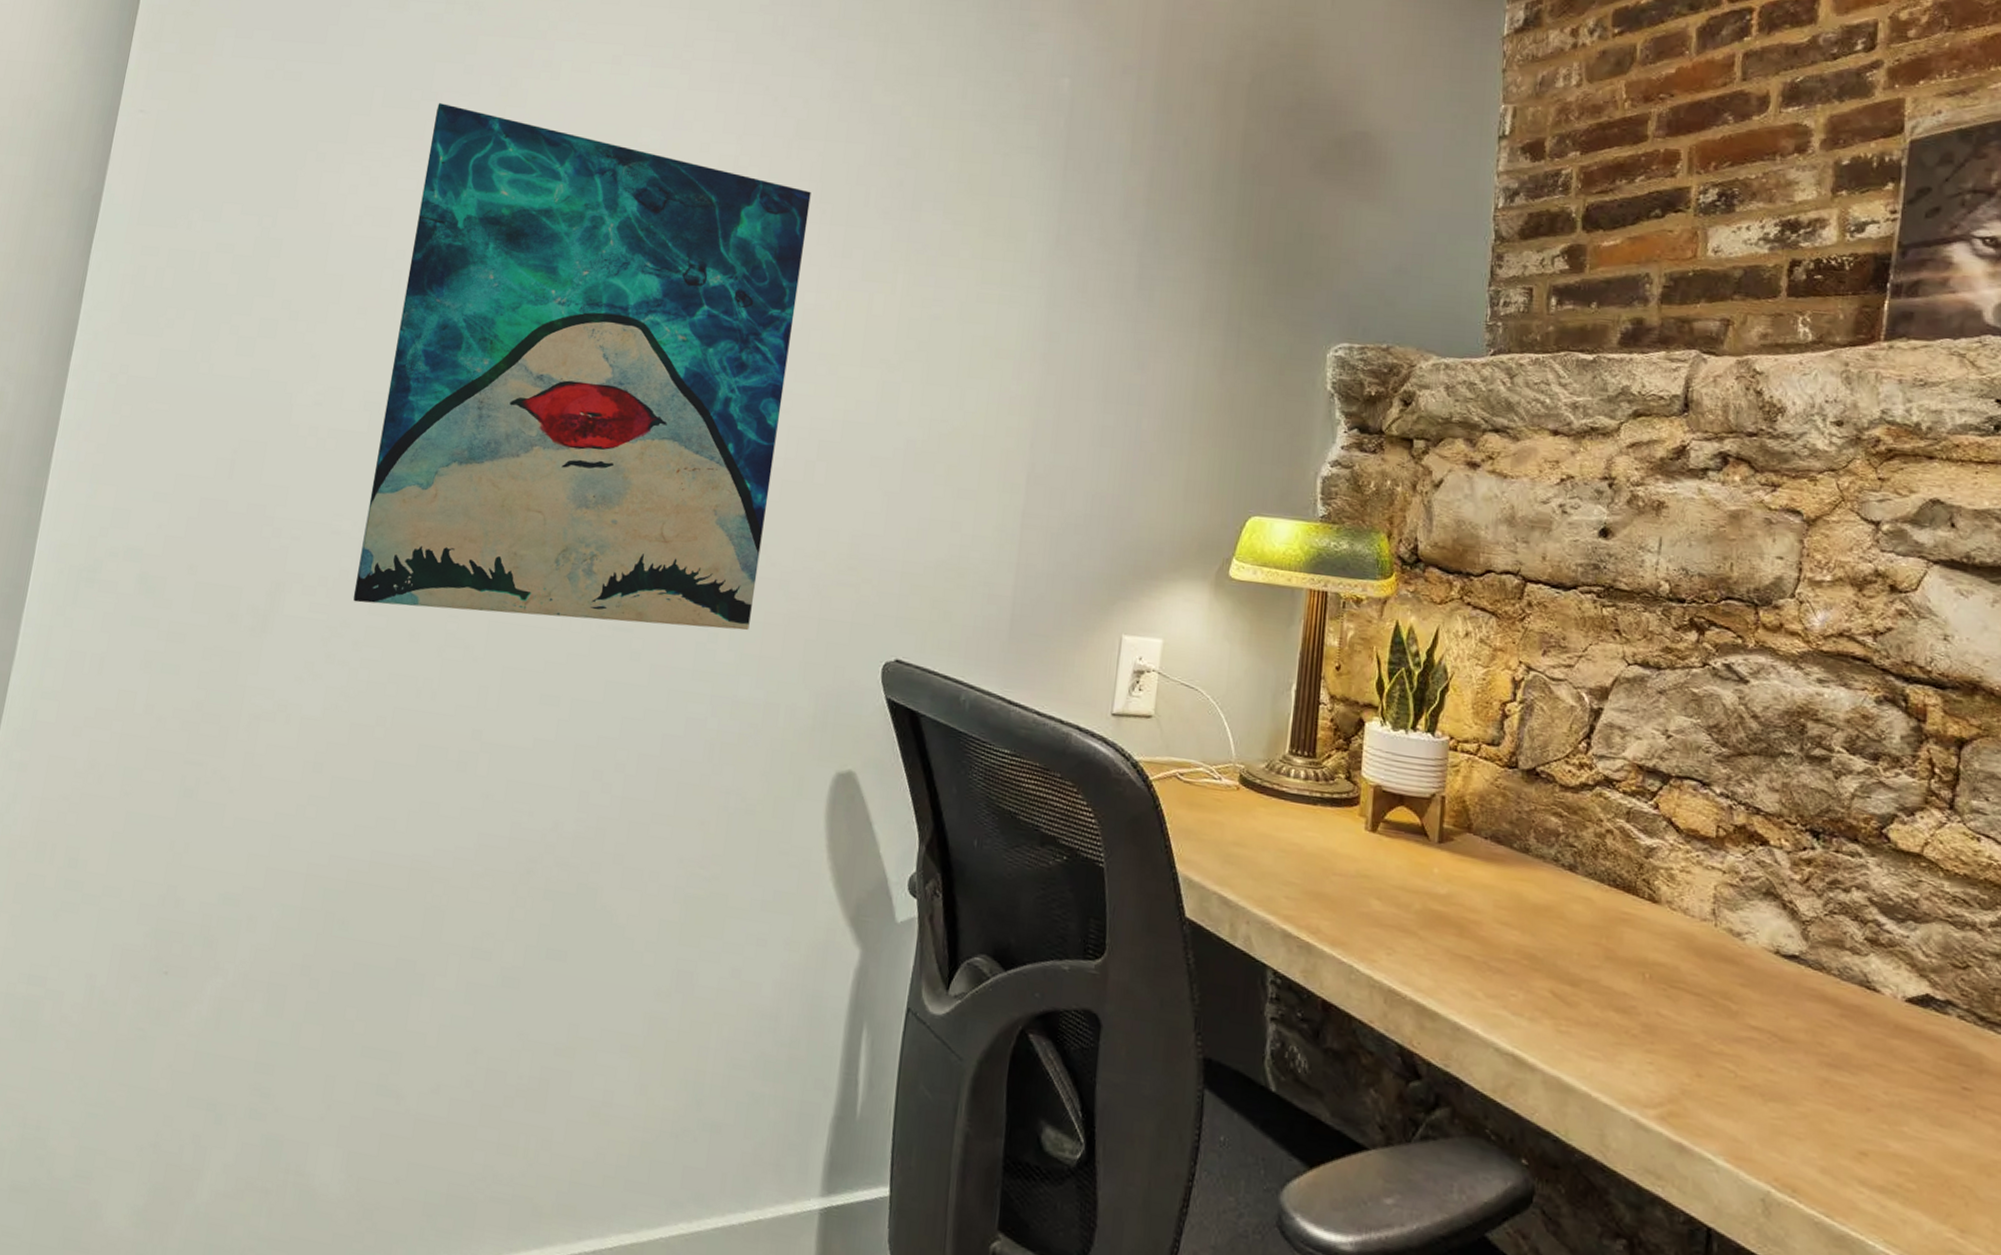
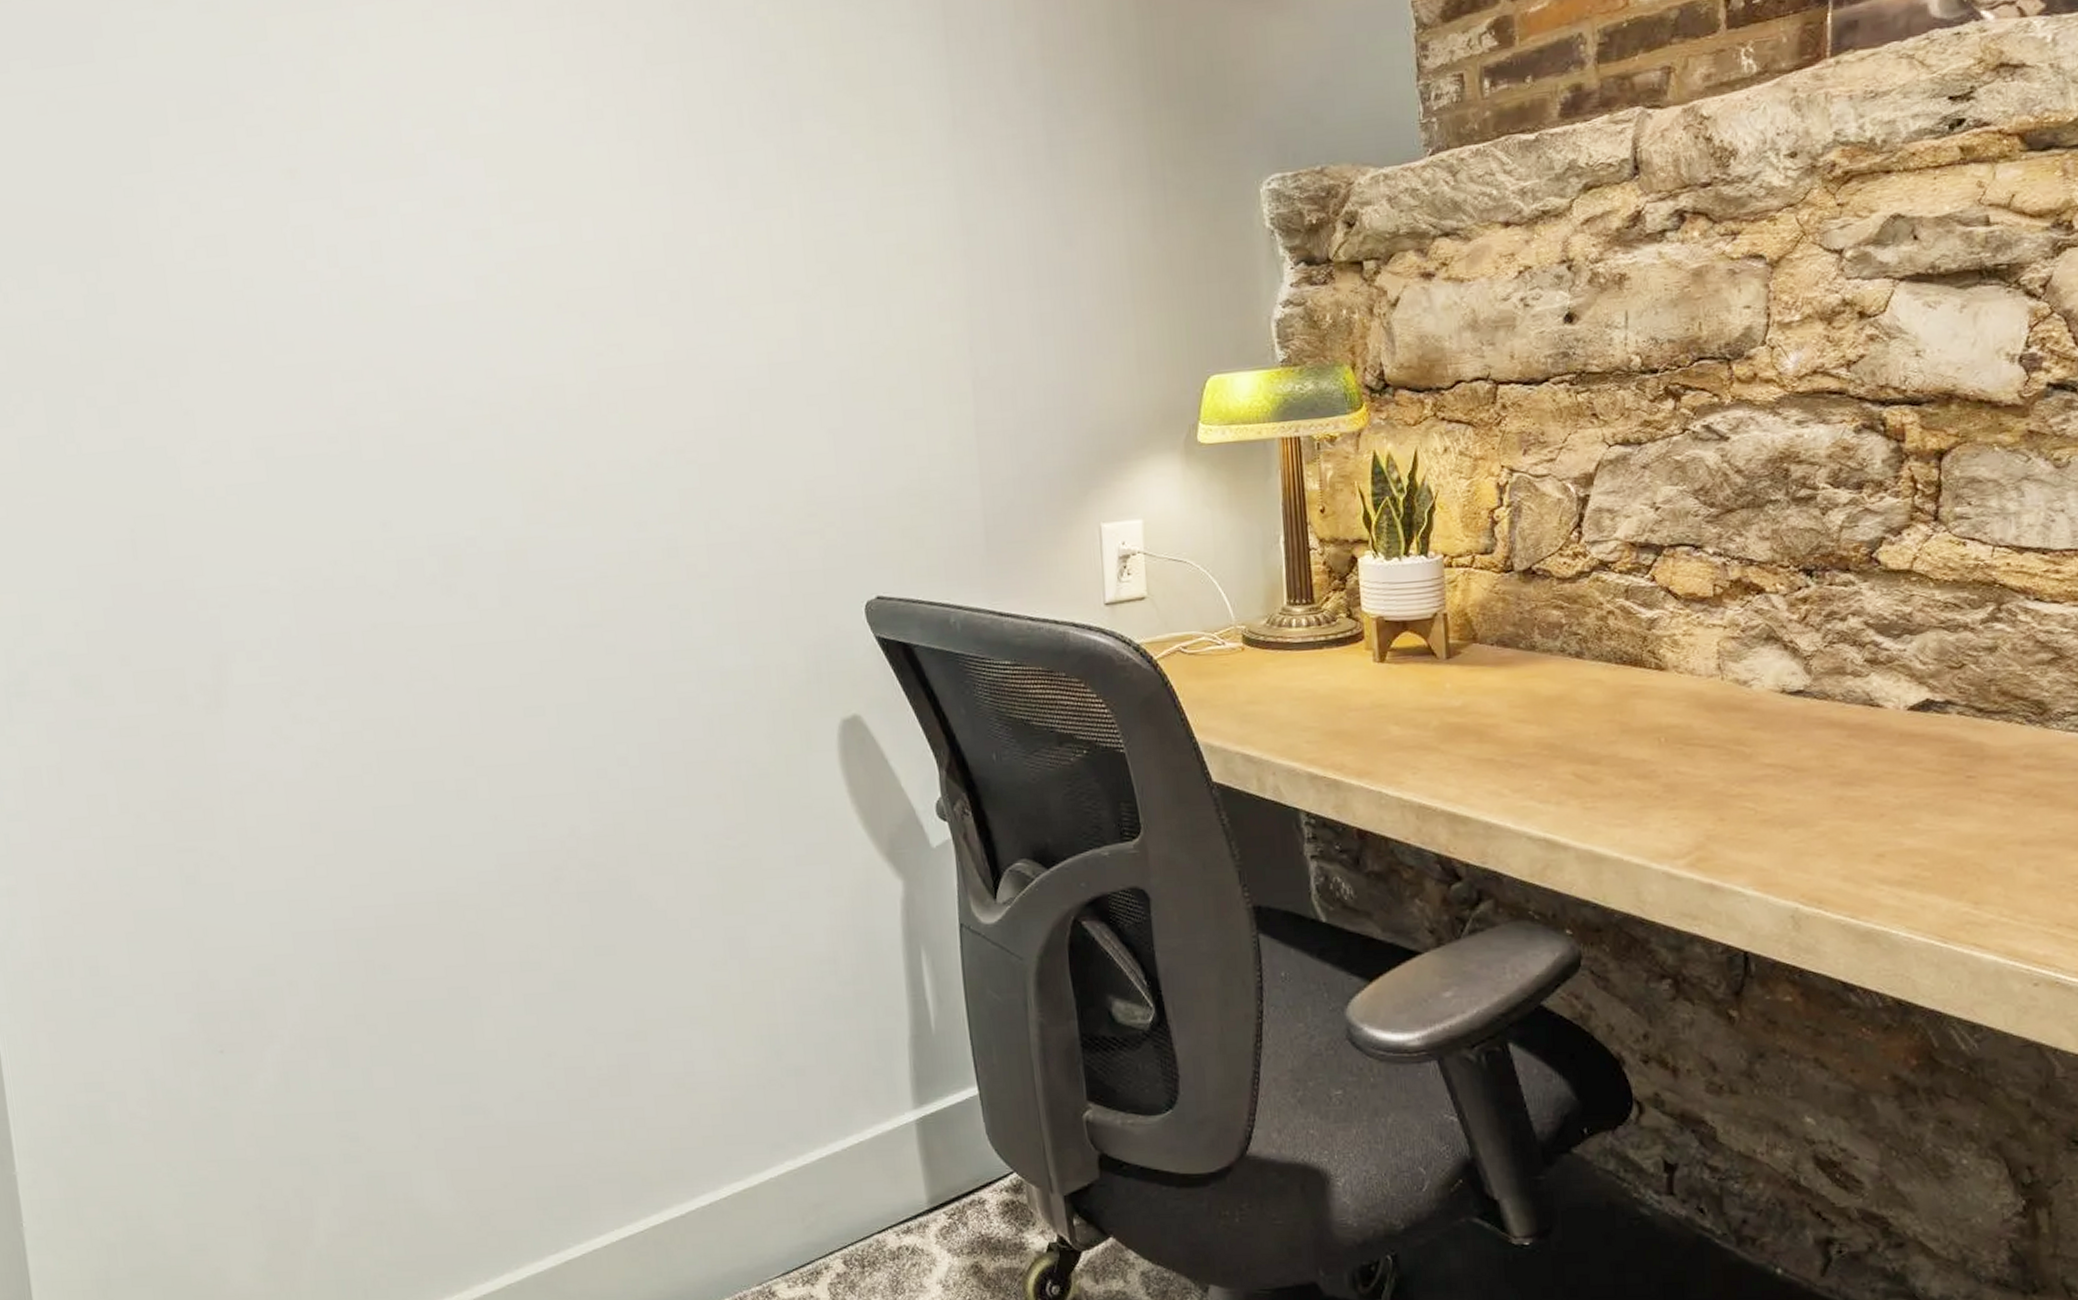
wall art: present [353,103,811,631] -> none [241,104,720,657]

